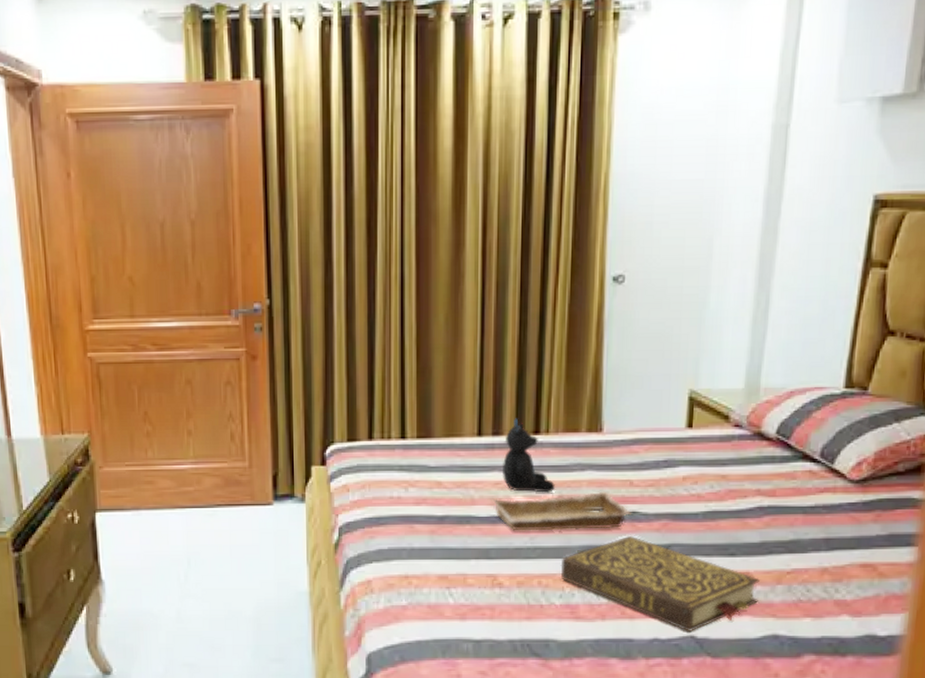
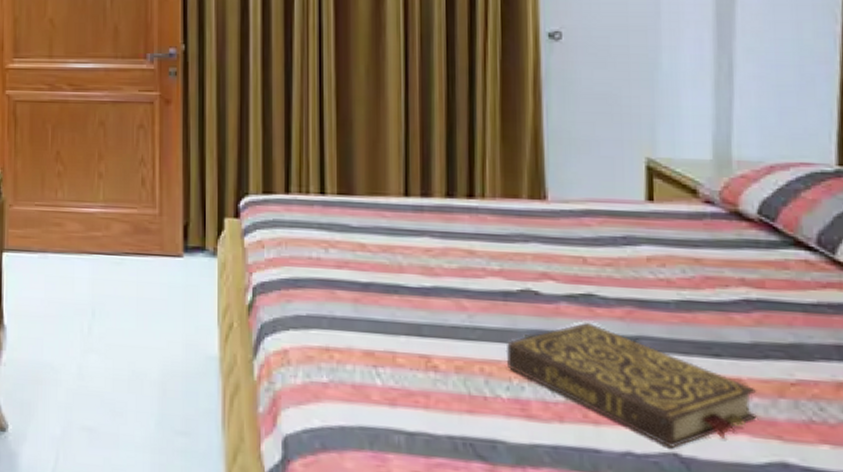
tray: present [492,491,632,531] -> none [423,267,588,313]
teddy bear: present [502,418,555,493] -> none [432,179,495,265]

